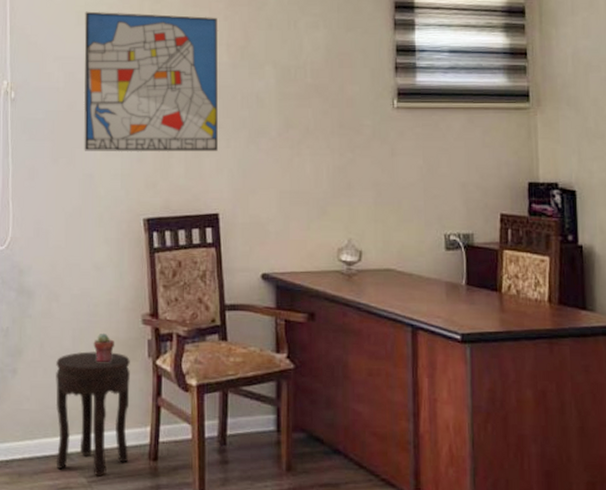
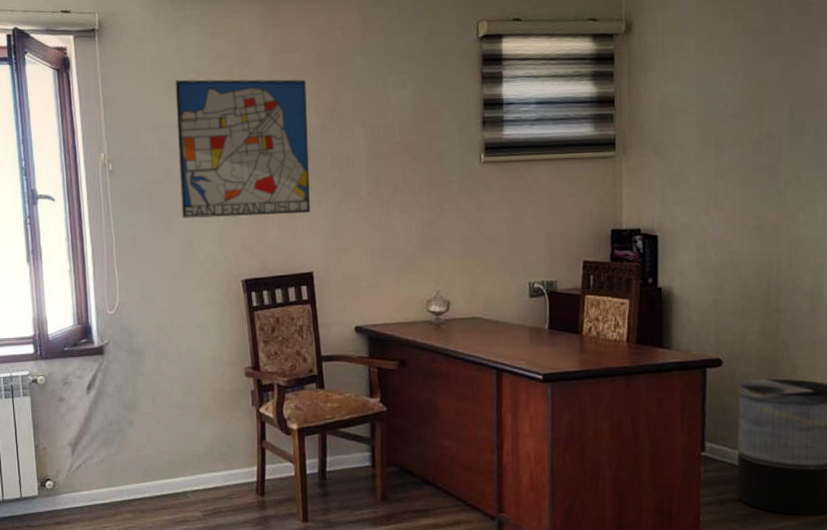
side table: present [55,351,130,477] -> none [168,402,239,511]
potted succulent: present [93,332,115,363] -> none [201,385,221,413]

